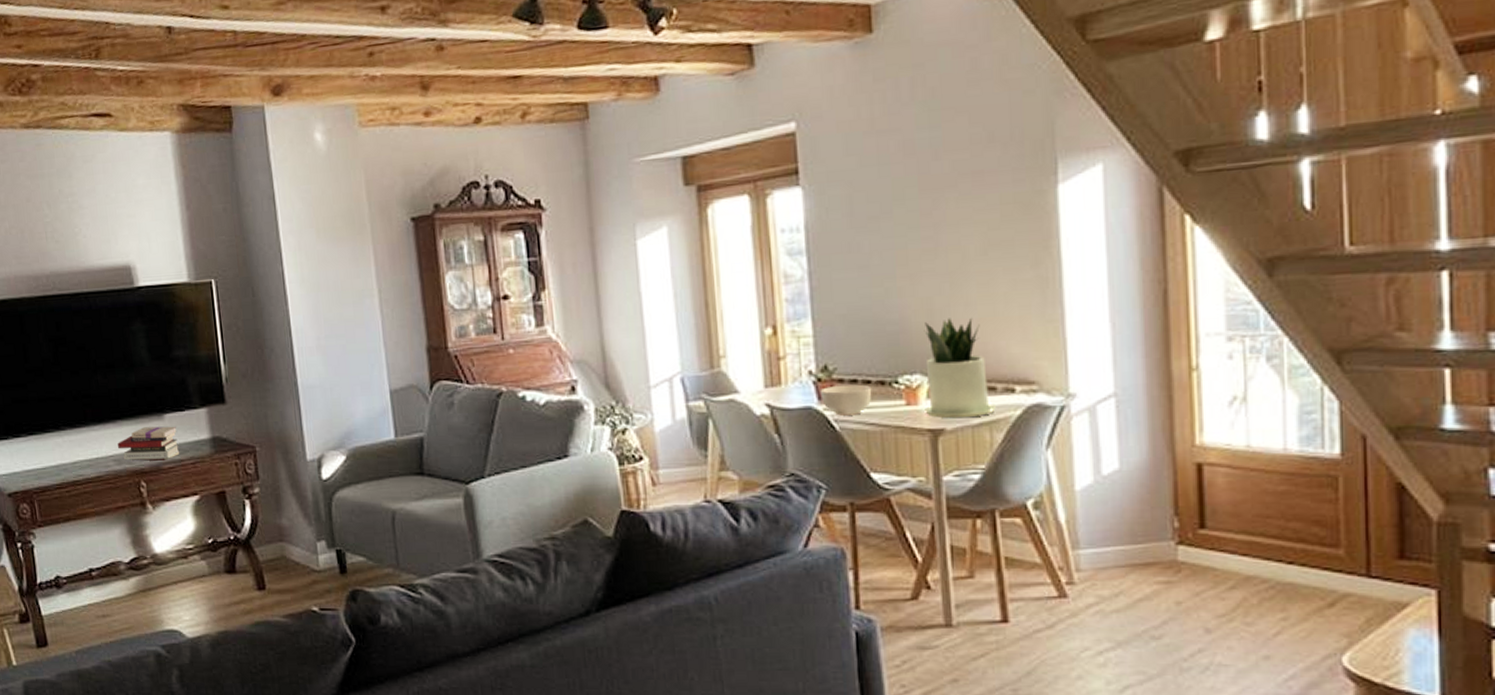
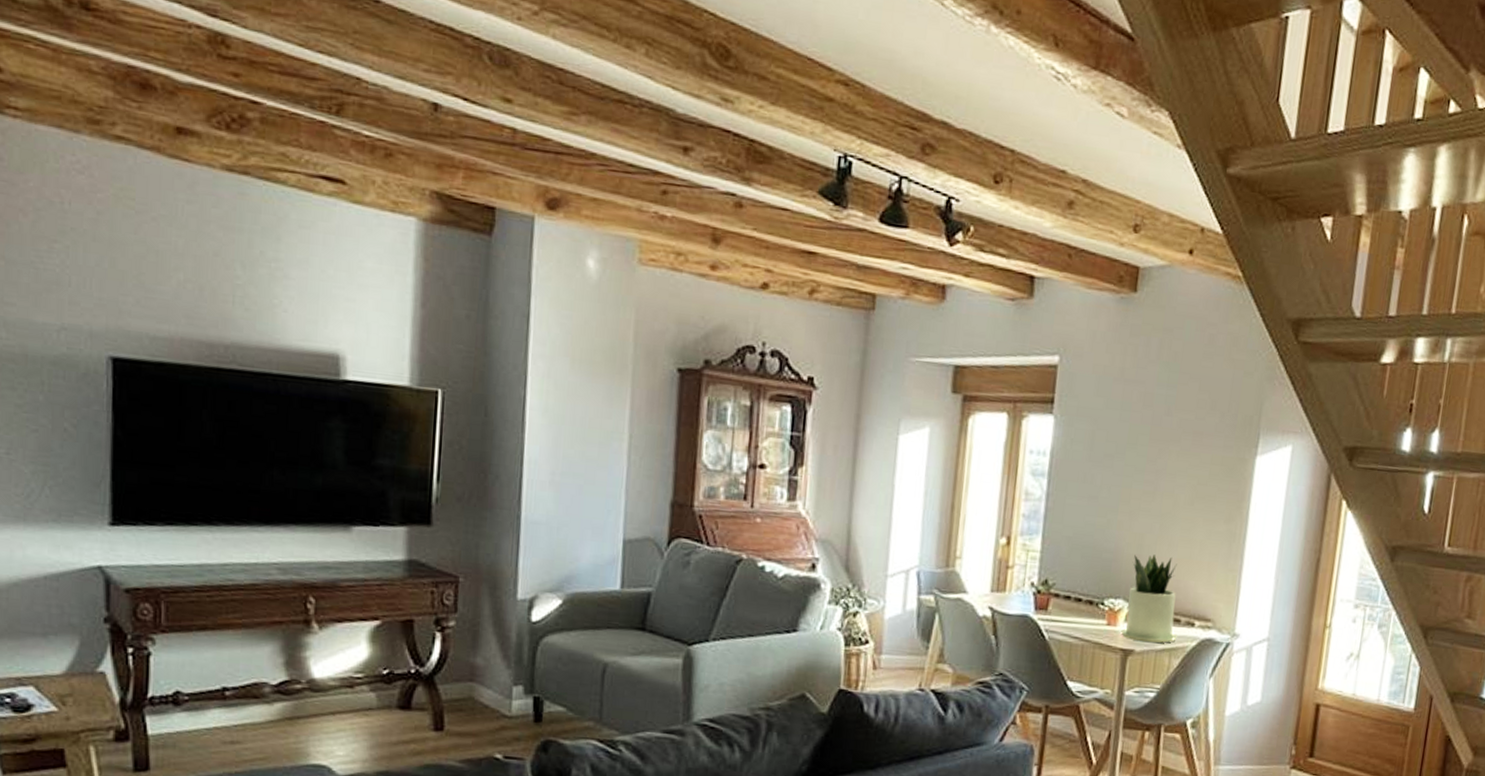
books: present [118,426,180,462] -> none [286,537,365,578]
bowl: present [820,384,872,416] -> none [1037,598,1082,628]

